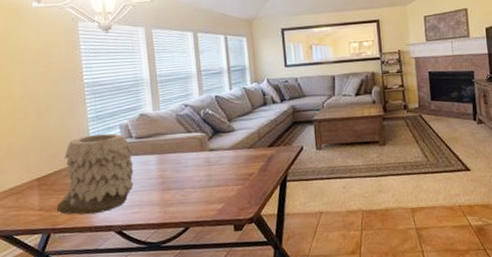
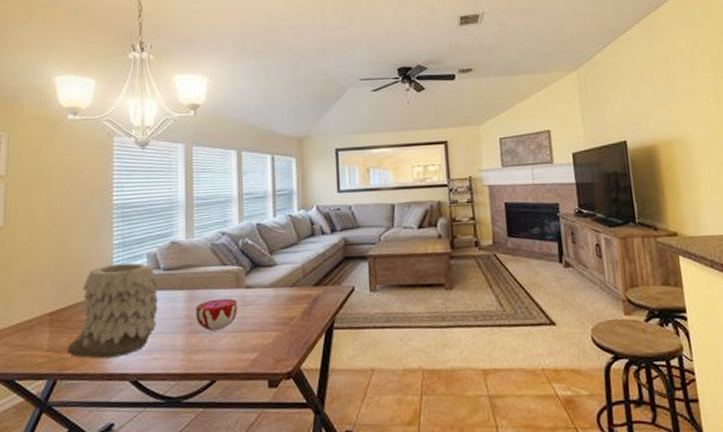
decorative bowl: none [166,160,205,188] -> present [195,298,239,331]

